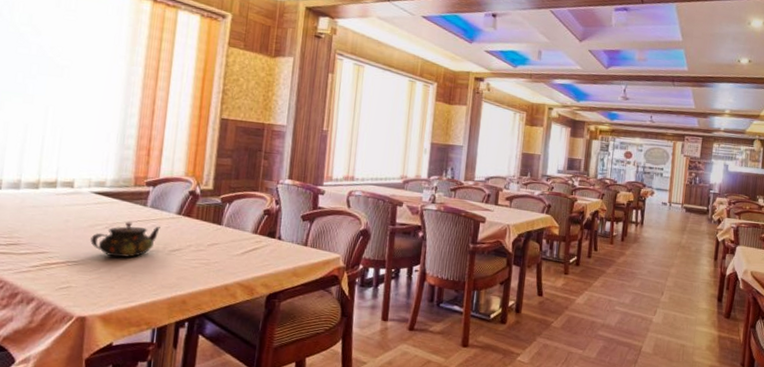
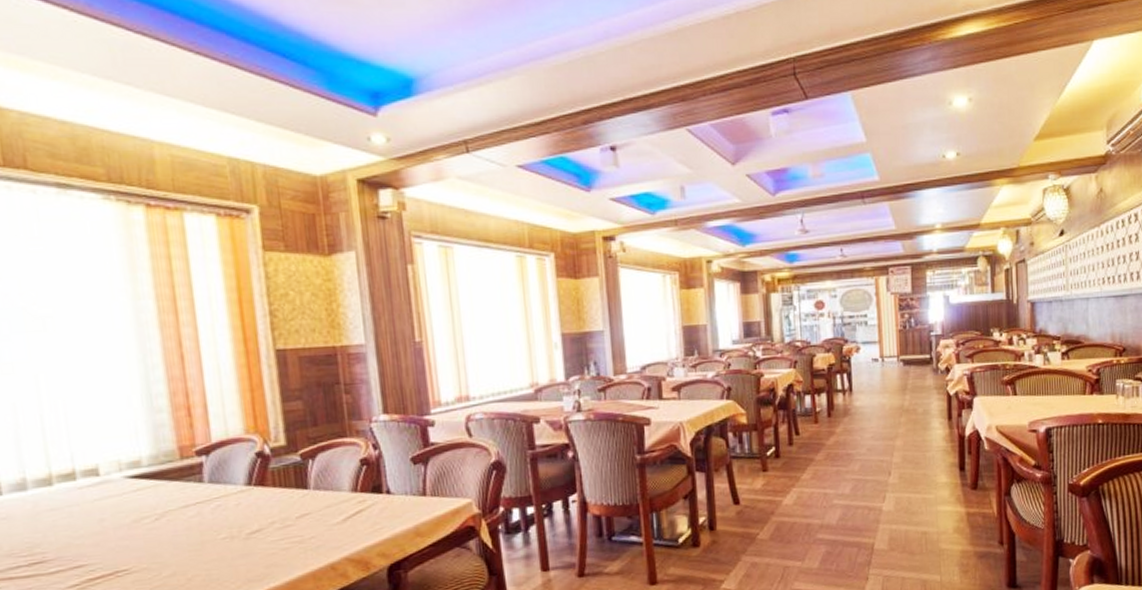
teapot: present [90,222,160,258] -> none [139,504,228,556]

